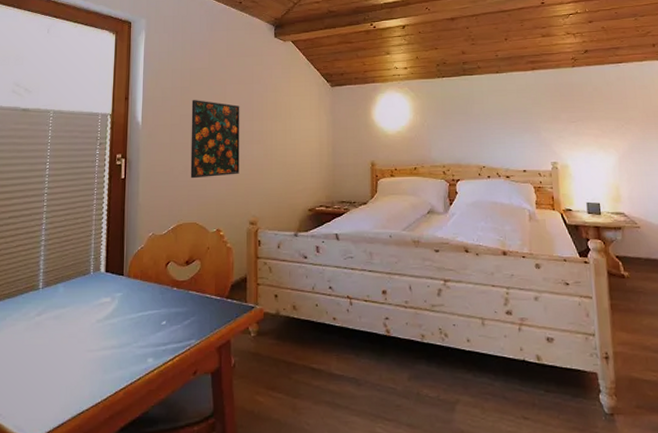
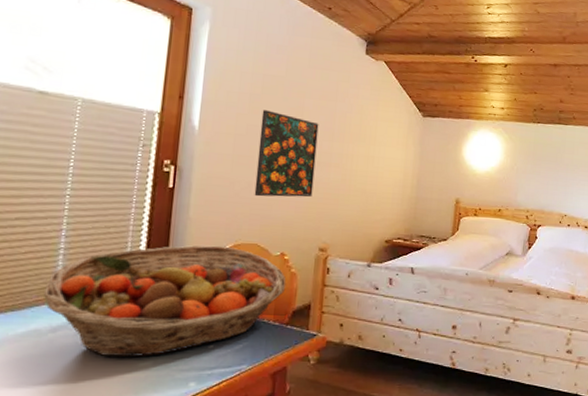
fruit basket: none [30,227,224,337] -> present [43,245,286,358]

